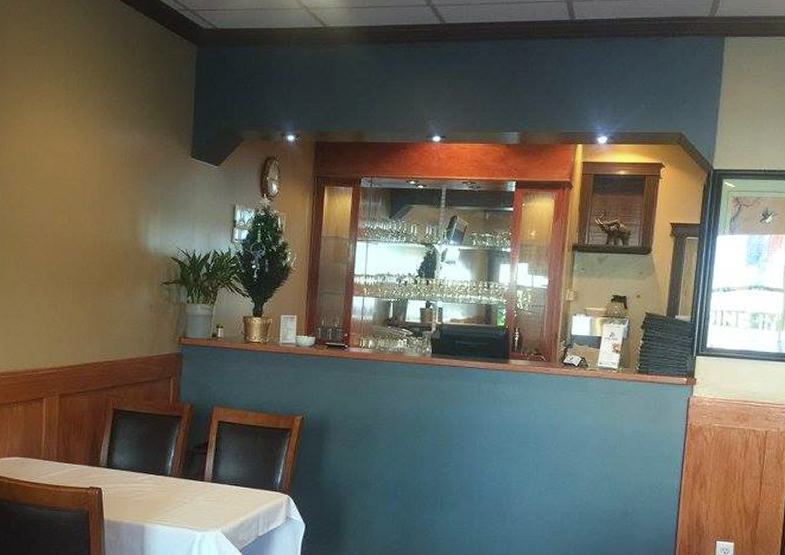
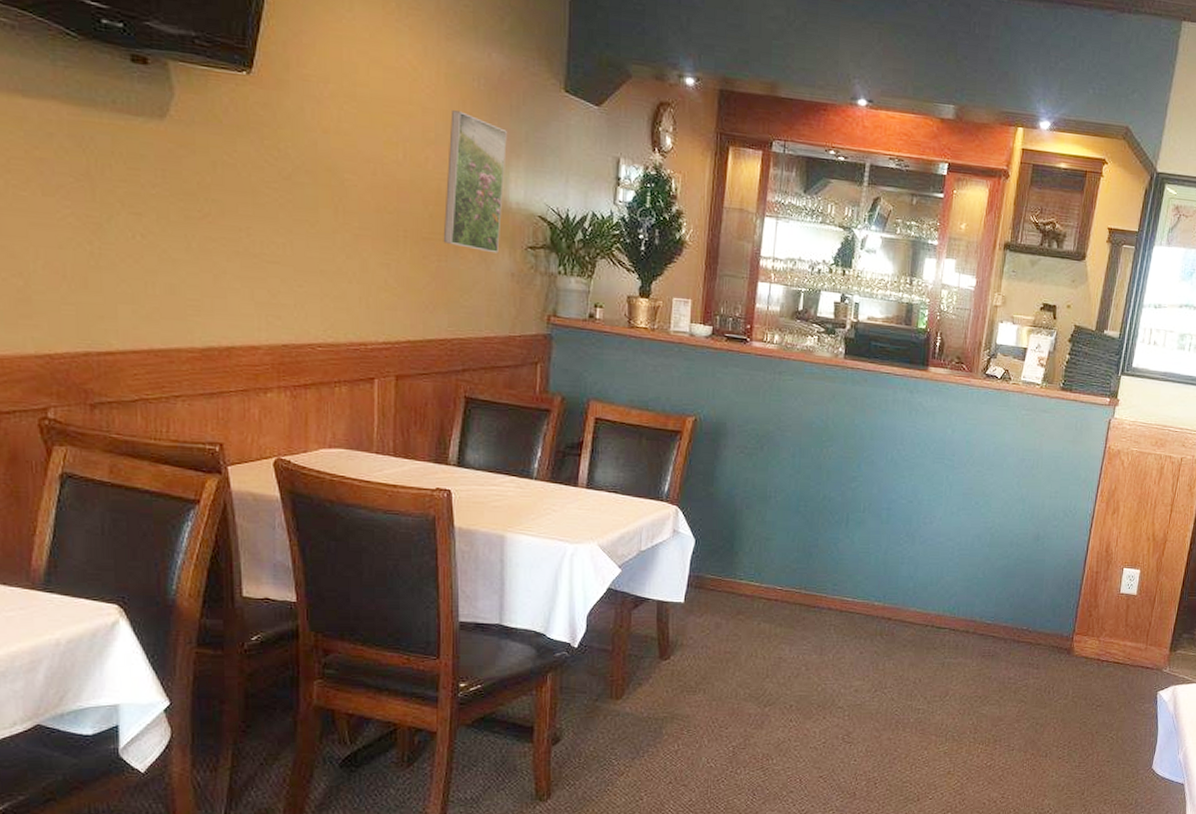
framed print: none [97,181,147,290] -> present [443,110,507,254]

